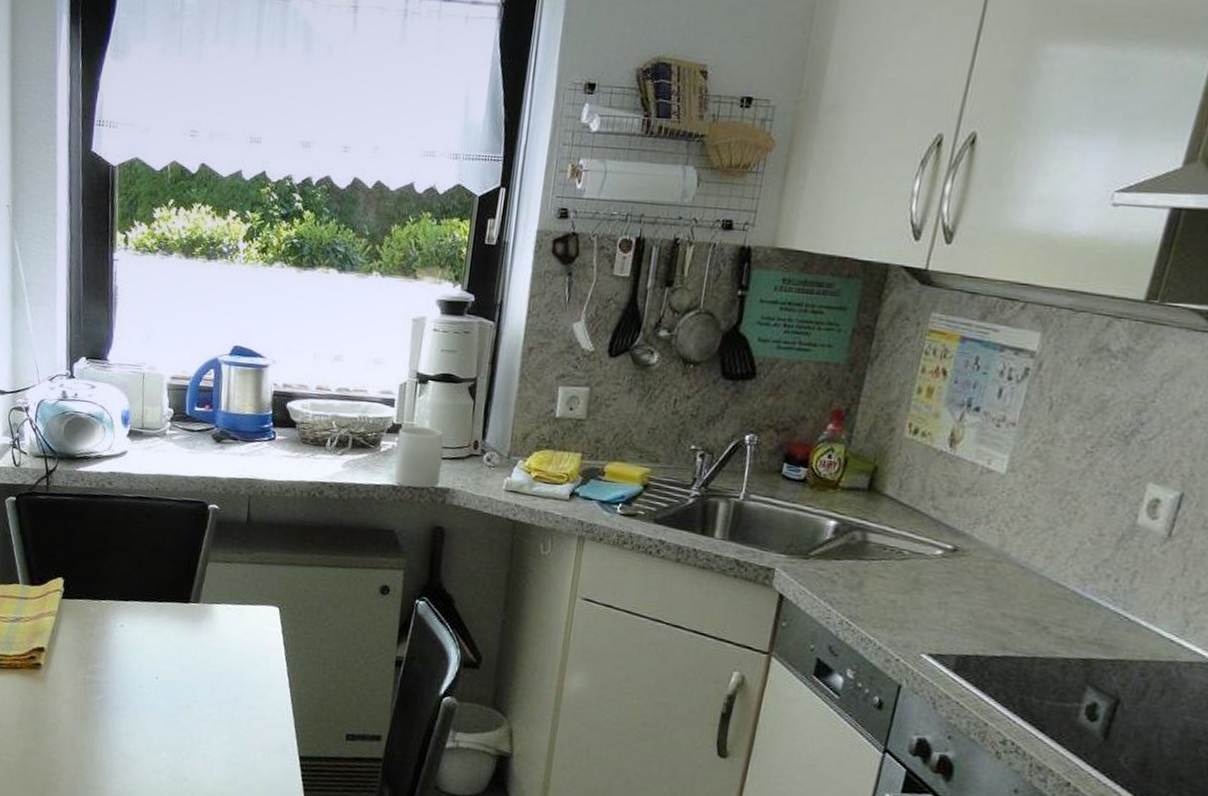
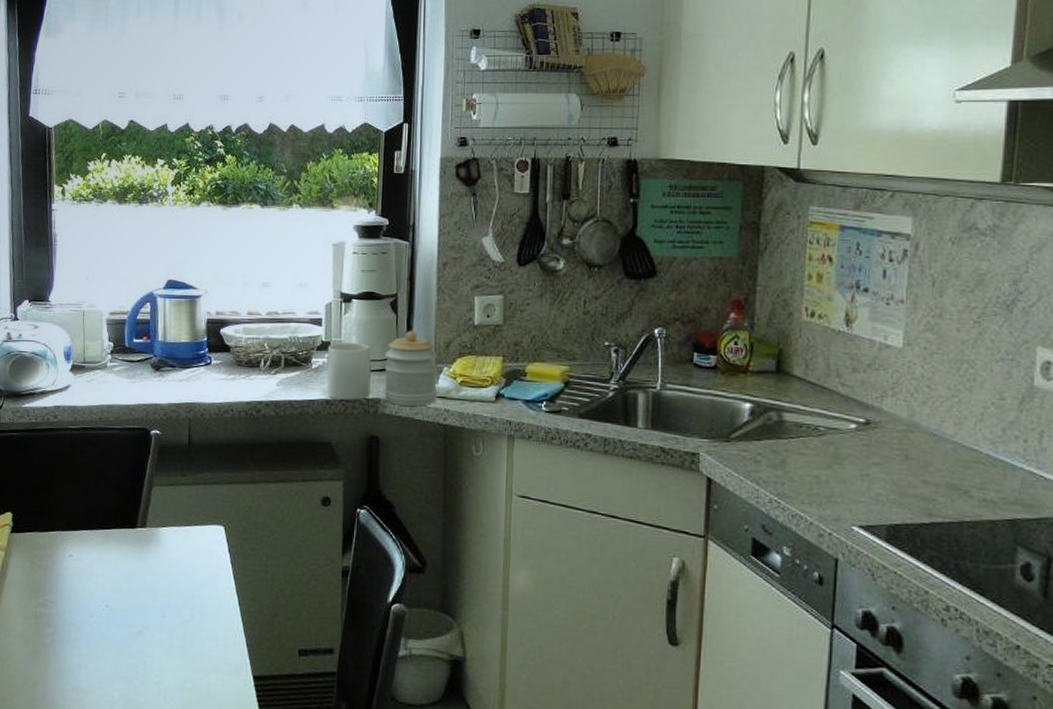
jar: none [454,419,514,499] -> present [384,331,438,406]

